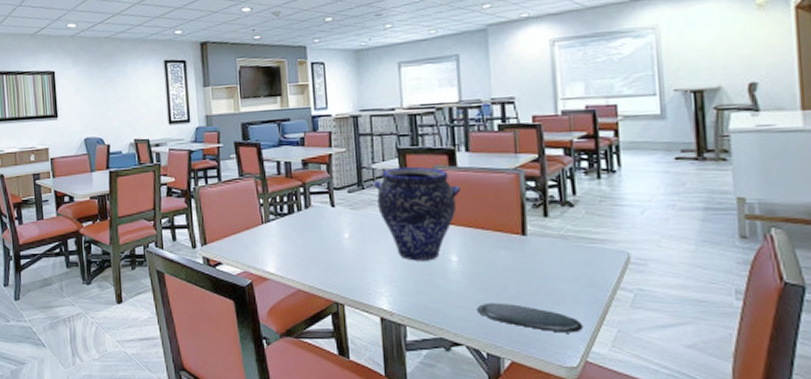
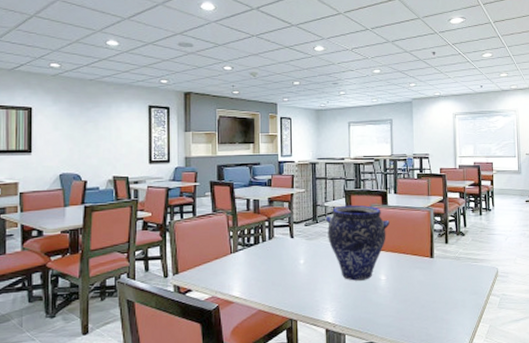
oval tray: present [477,302,584,333] -> none [398,310,468,331]

